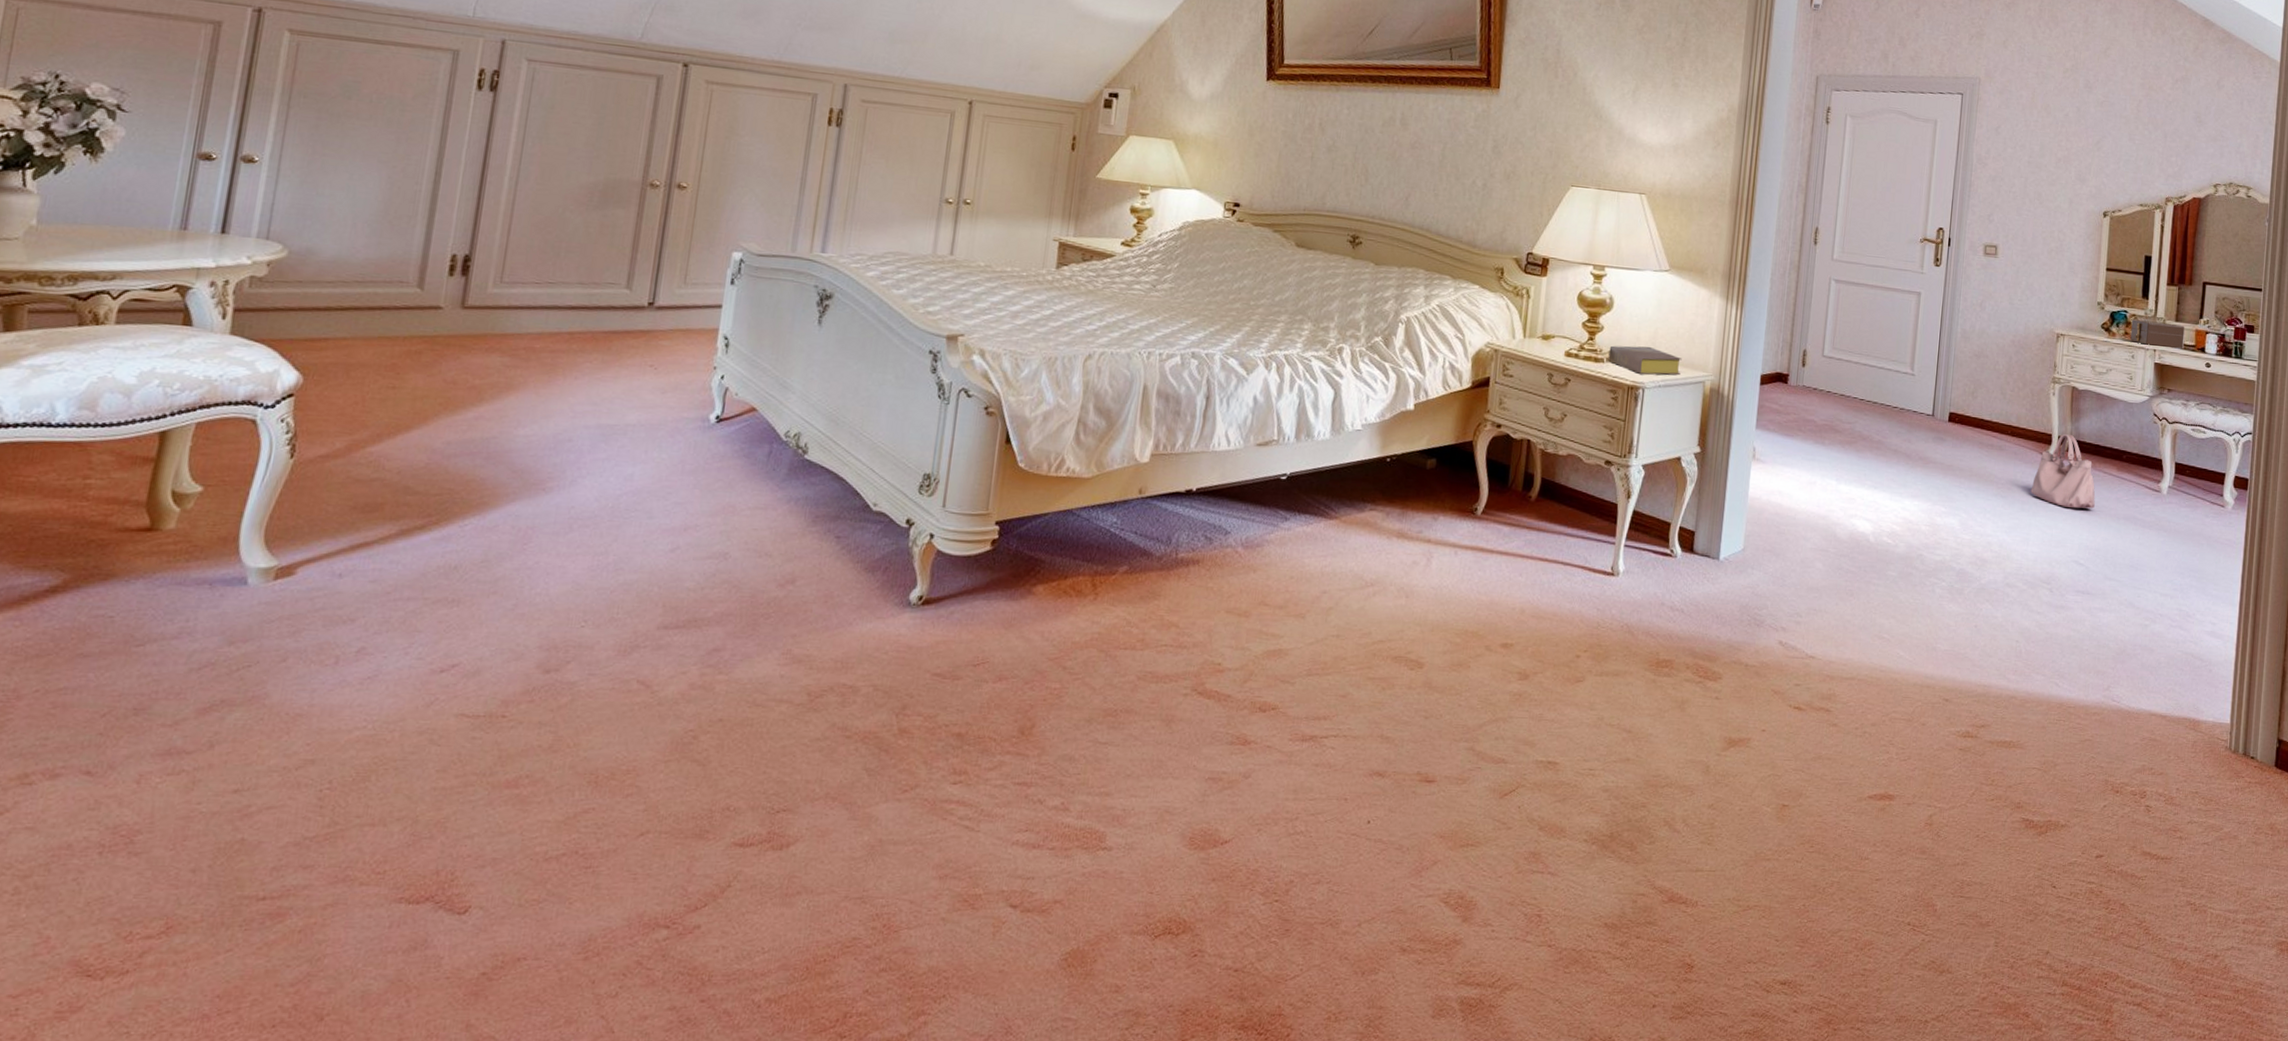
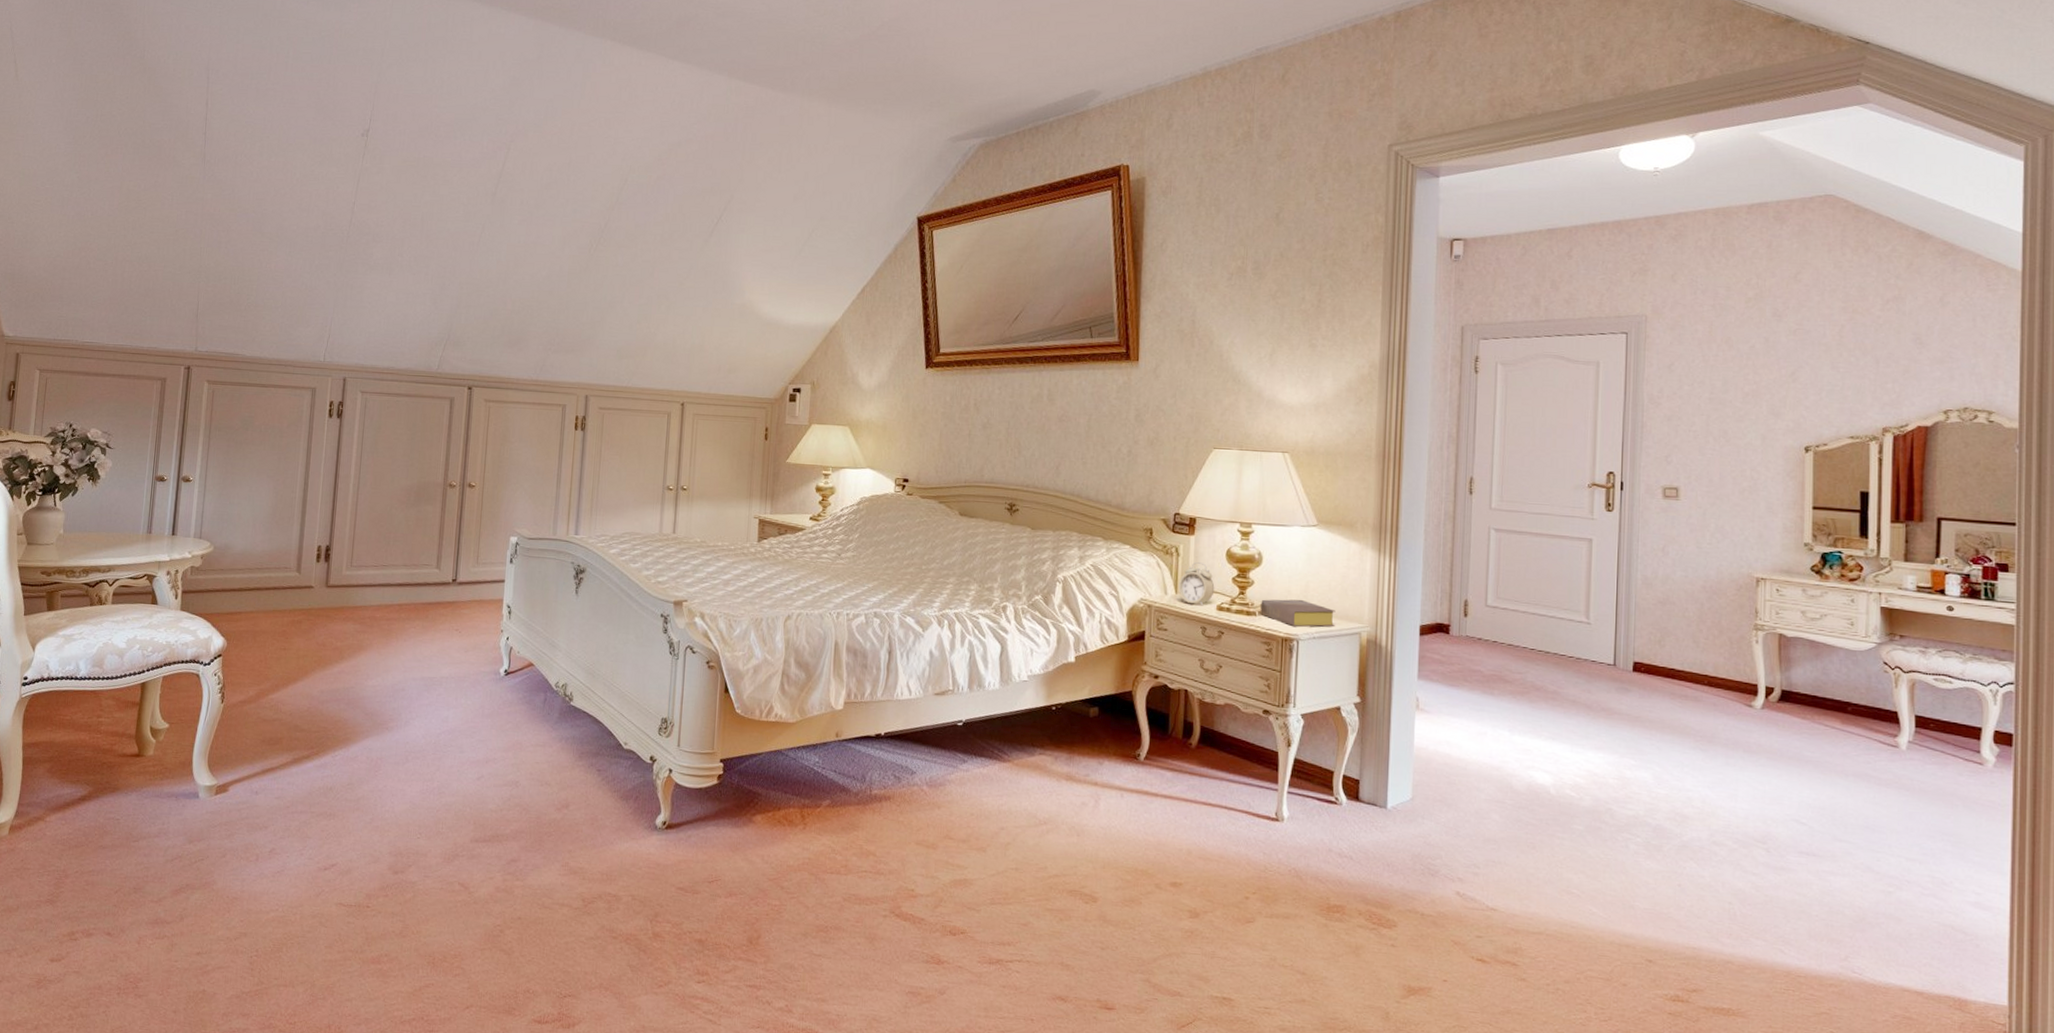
alarm clock: none [1527,305,1564,352] -> present [1178,562,1215,606]
handbag: present [2031,433,2096,509] -> none [1736,683,1816,764]
jewelry box: present [2130,319,2185,349] -> none [1848,560,1917,592]

